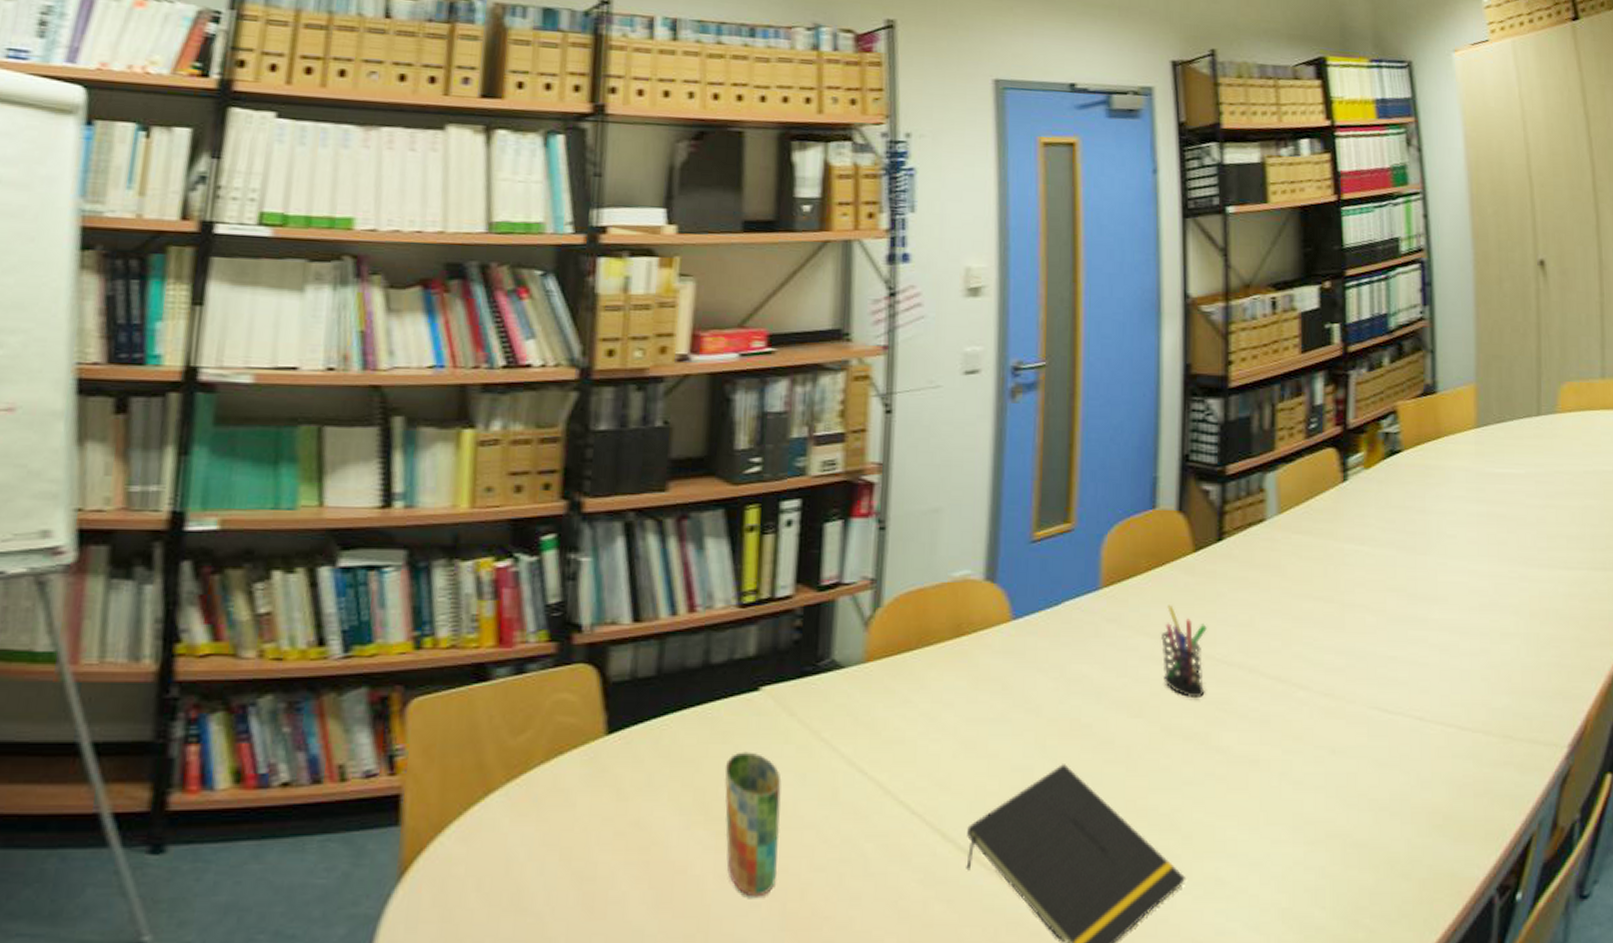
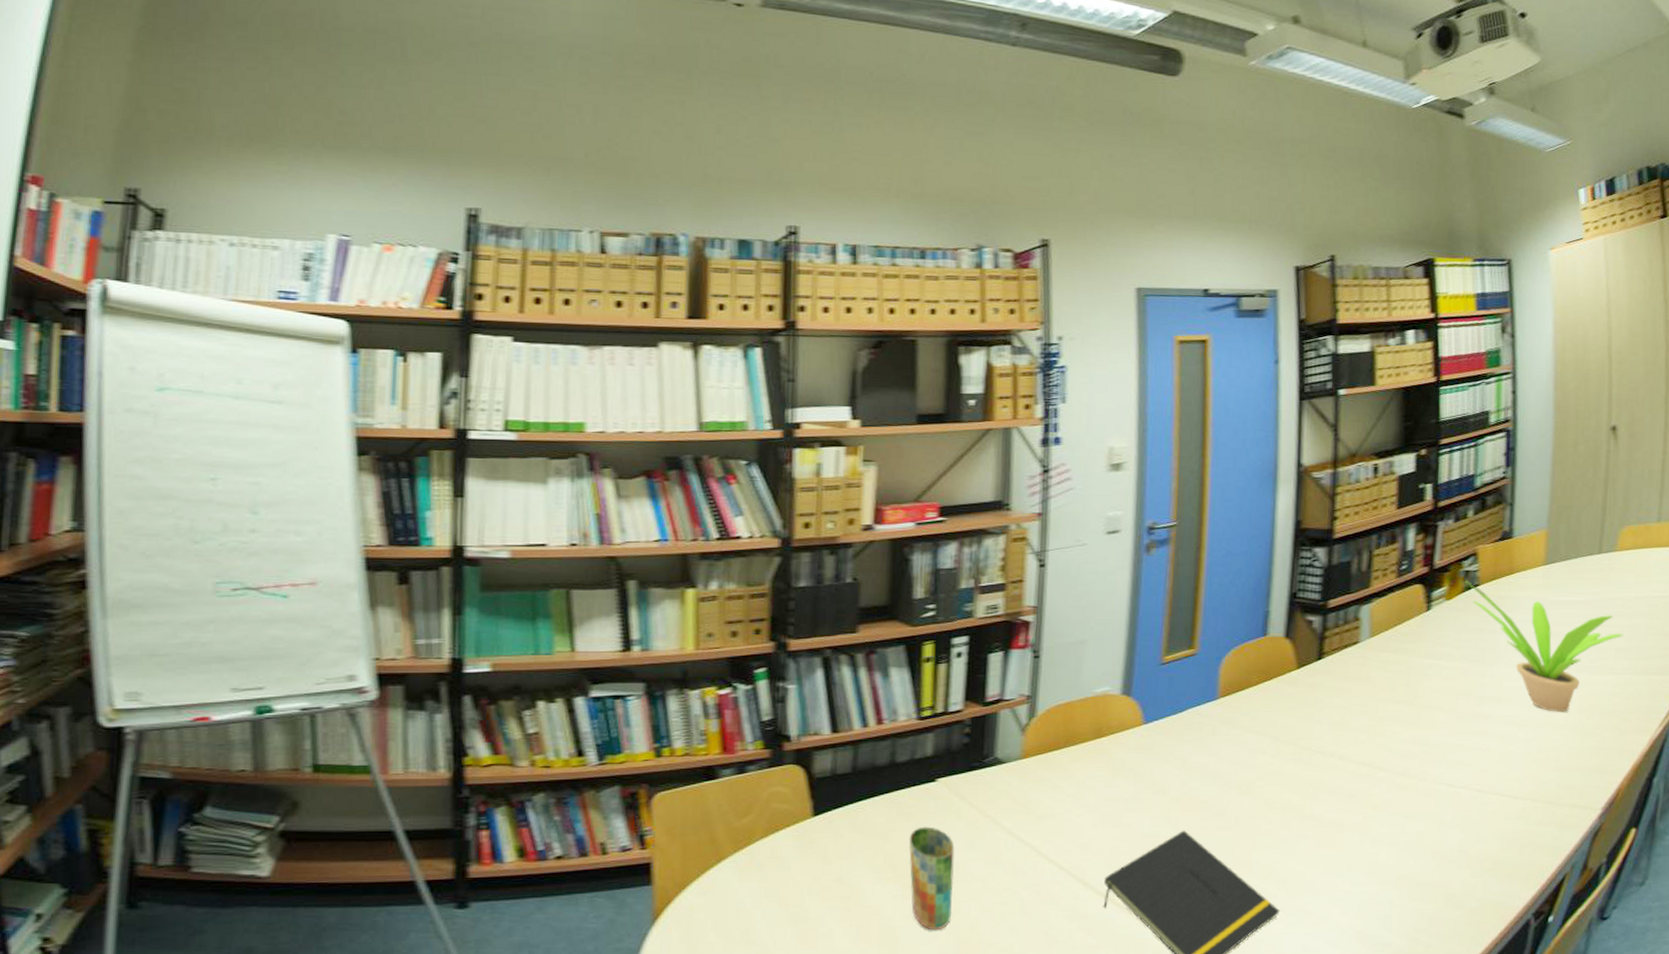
pen holder: present [1161,605,1207,699] -> none [1267,710,1306,780]
potted plant: none [1385,446,1575,617] -> present [1465,581,1624,712]

